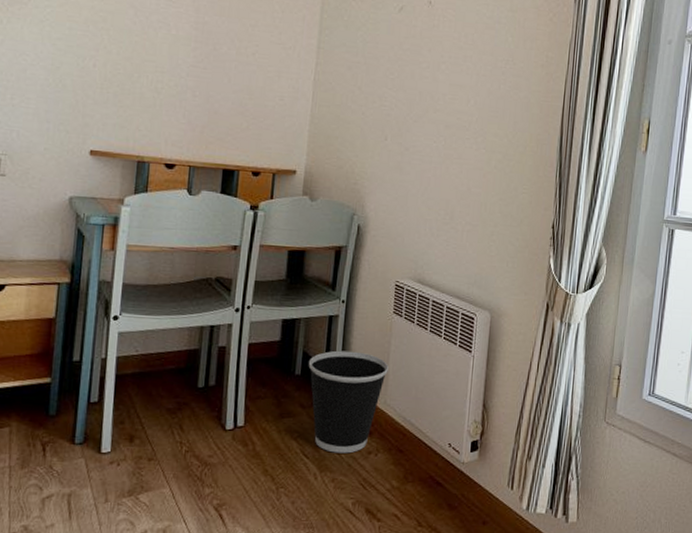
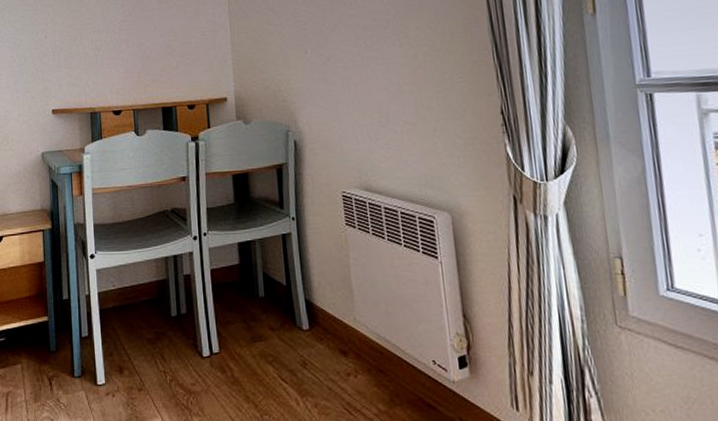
wastebasket: present [308,350,389,454] -> none [270,268,352,376]

